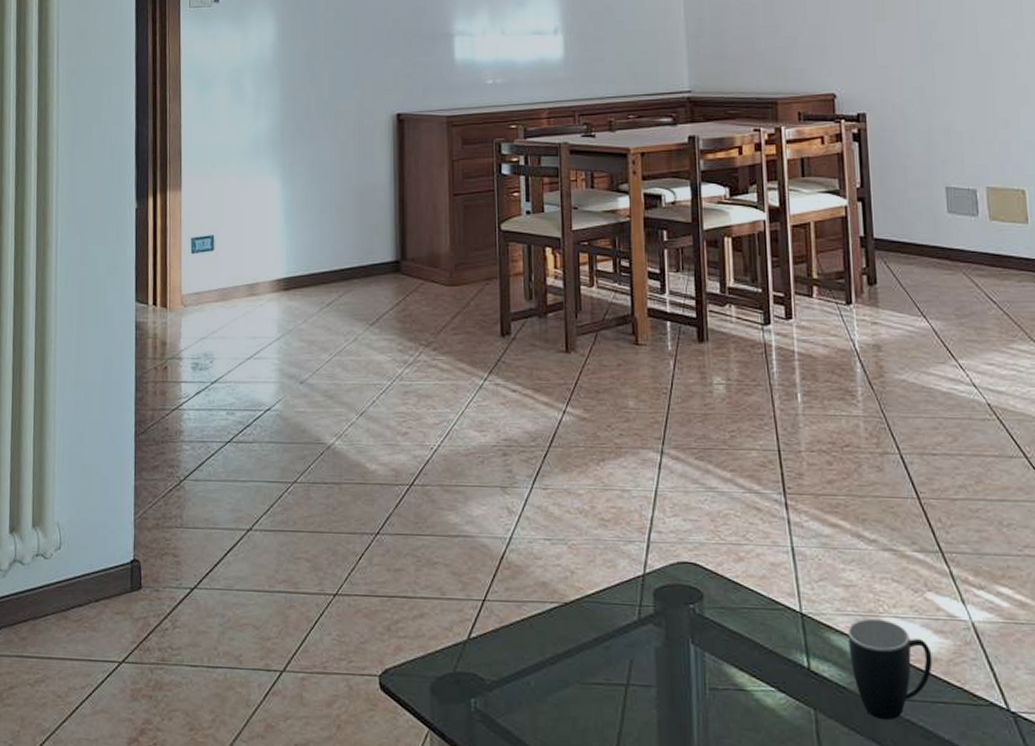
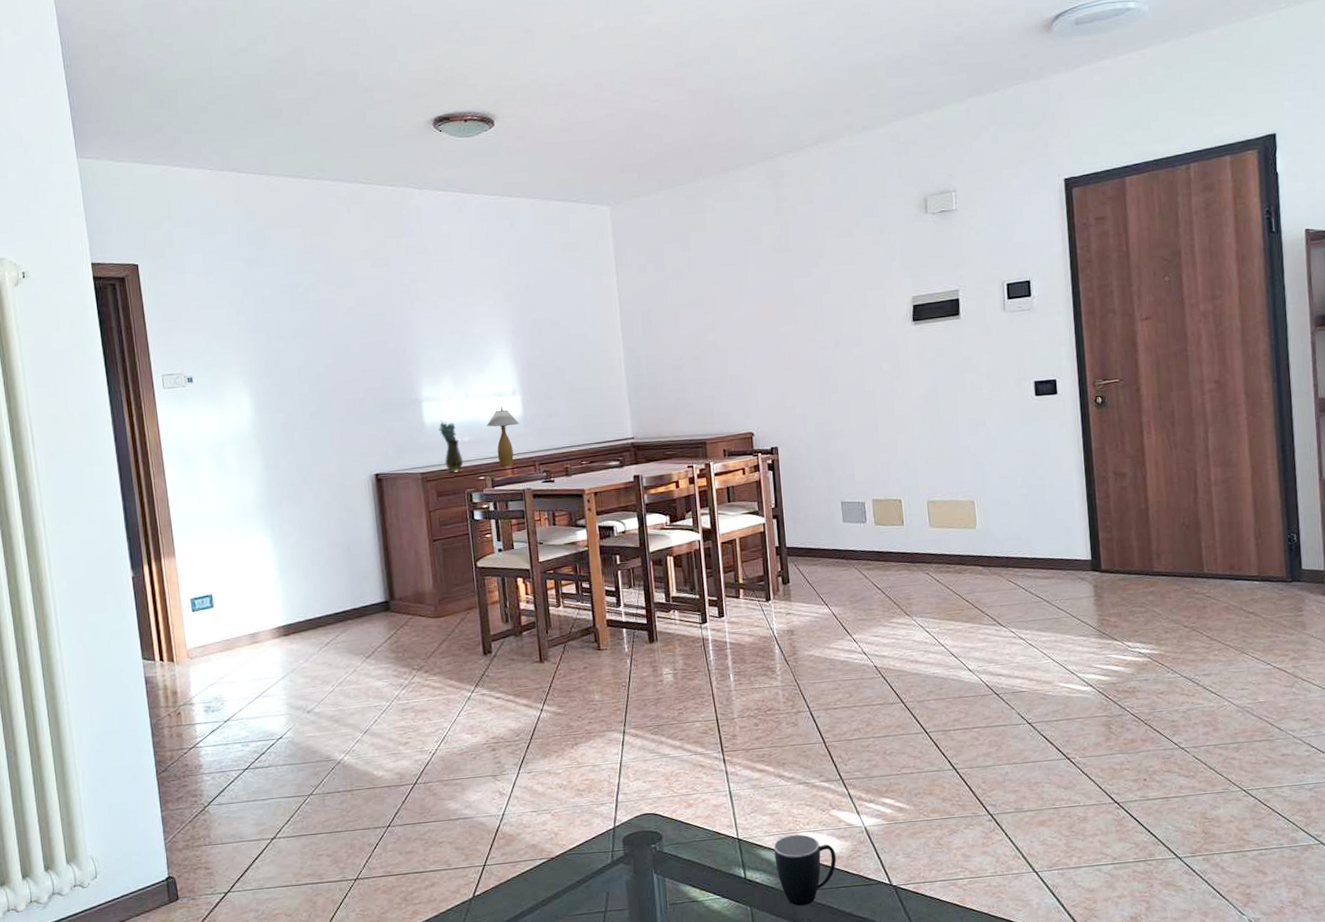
vase: none [470,58,494,118] -> present [439,421,464,473]
table lamp: none [523,46,560,115] -> present [486,406,520,467]

